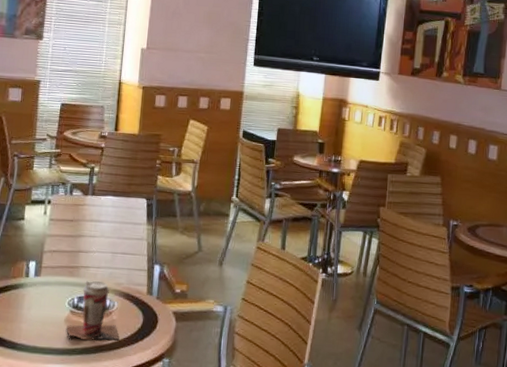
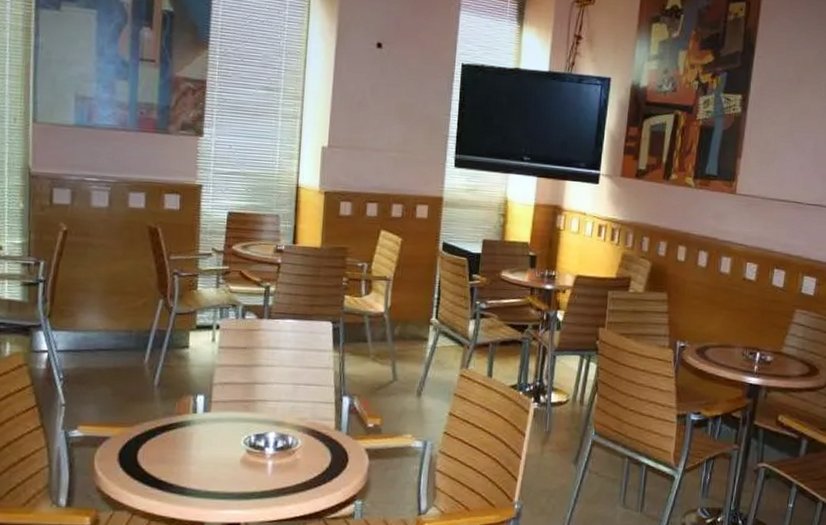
coffee cup: present [66,280,120,341] -> none [243,416,305,483]

